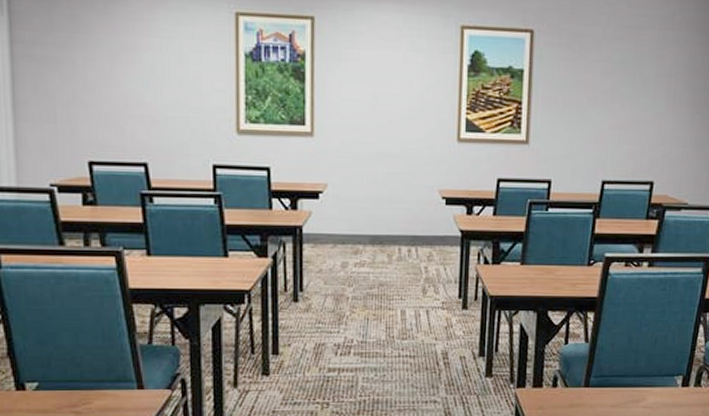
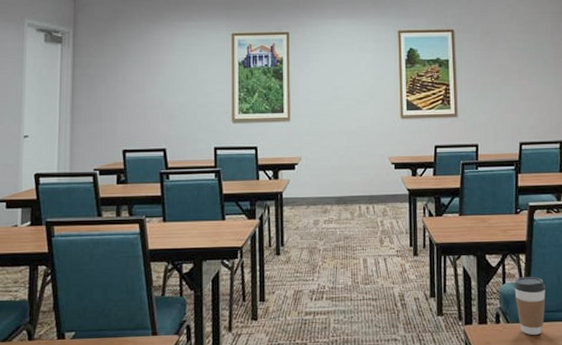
coffee cup: none [577,338,614,401] -> present [514,277,546,335]

